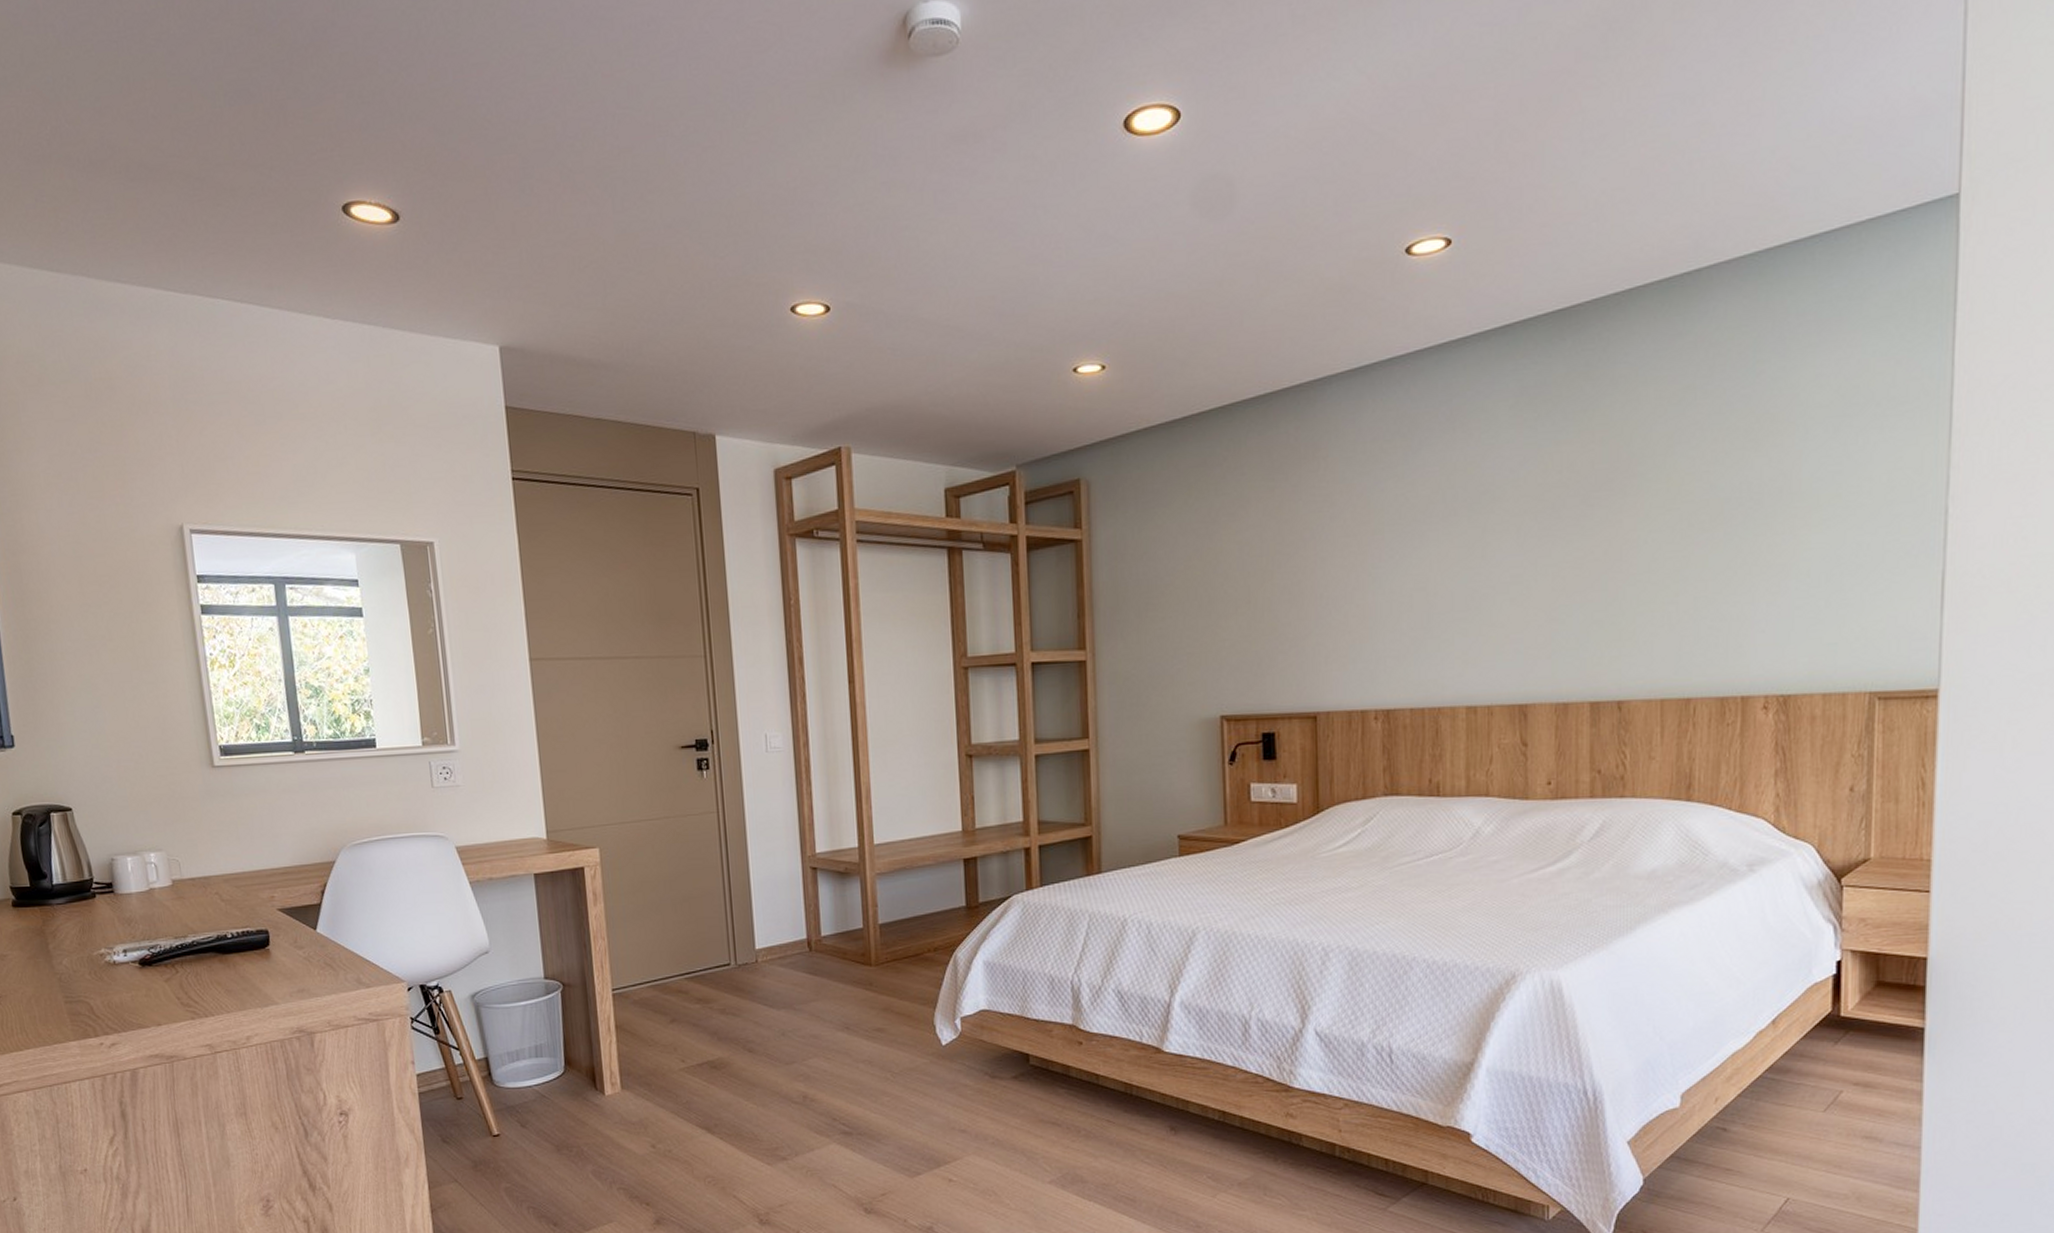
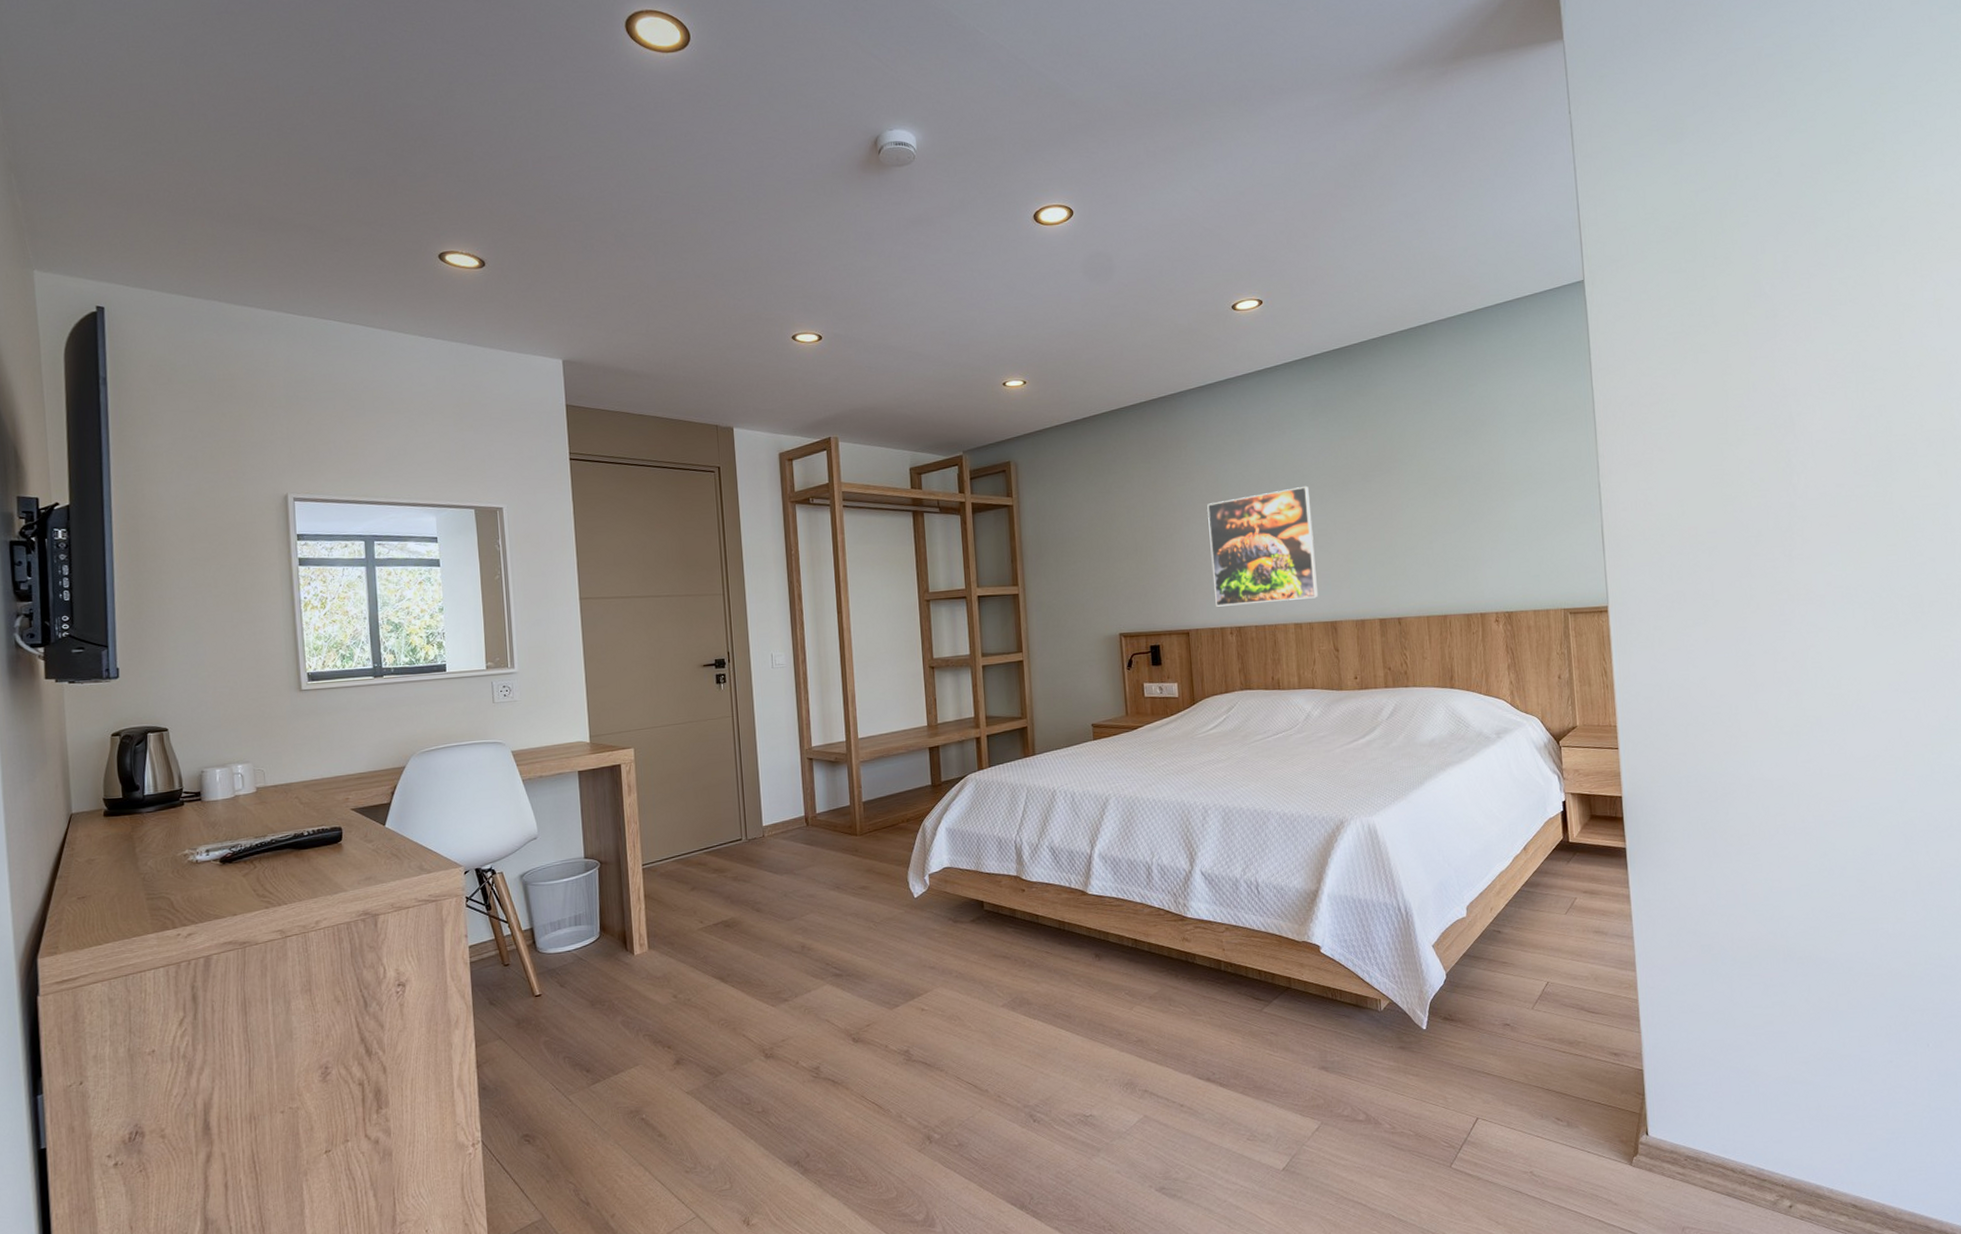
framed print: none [1352,512,1505,682] -> present [1207,485,1319,607]

